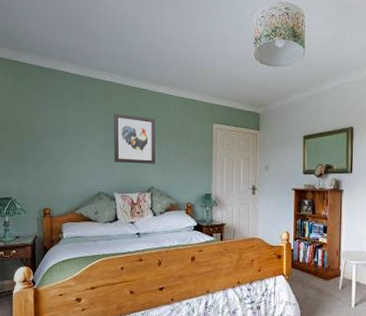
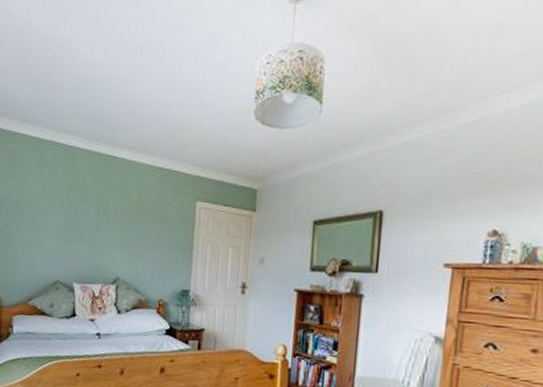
wall art: present [114,113,156,164] -> none [75,185,126,250]

